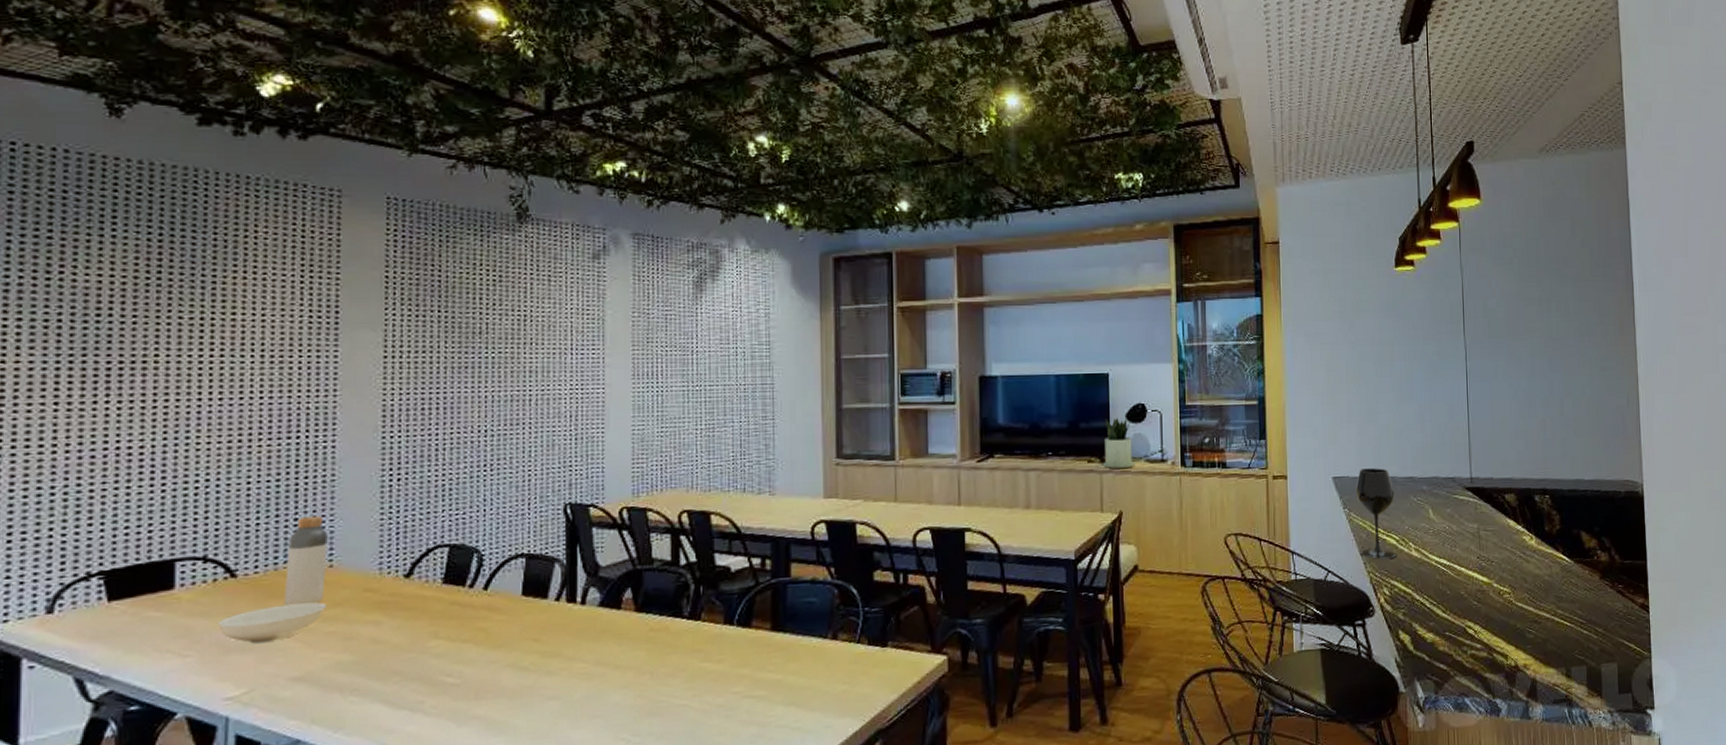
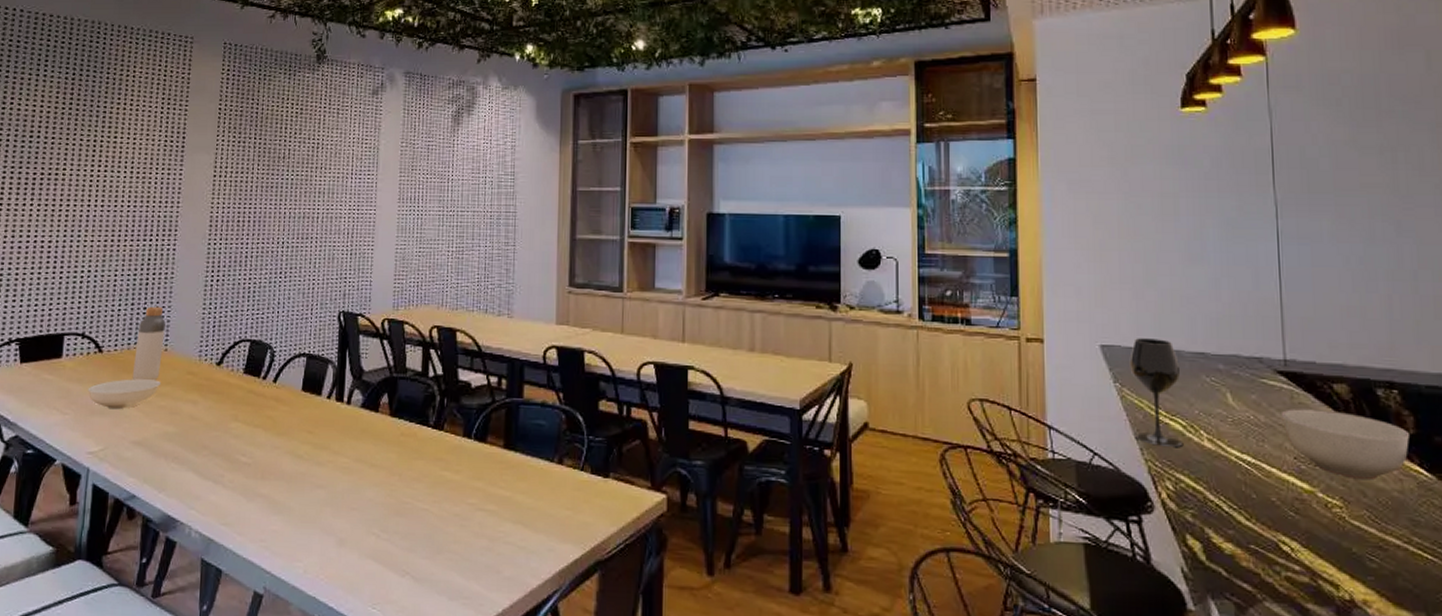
planter: present [1103,417,1135,470] -> none [832,262,867,318]
bowl: none [1468,516,1557,570] -> present [1280,408,1411,480]

